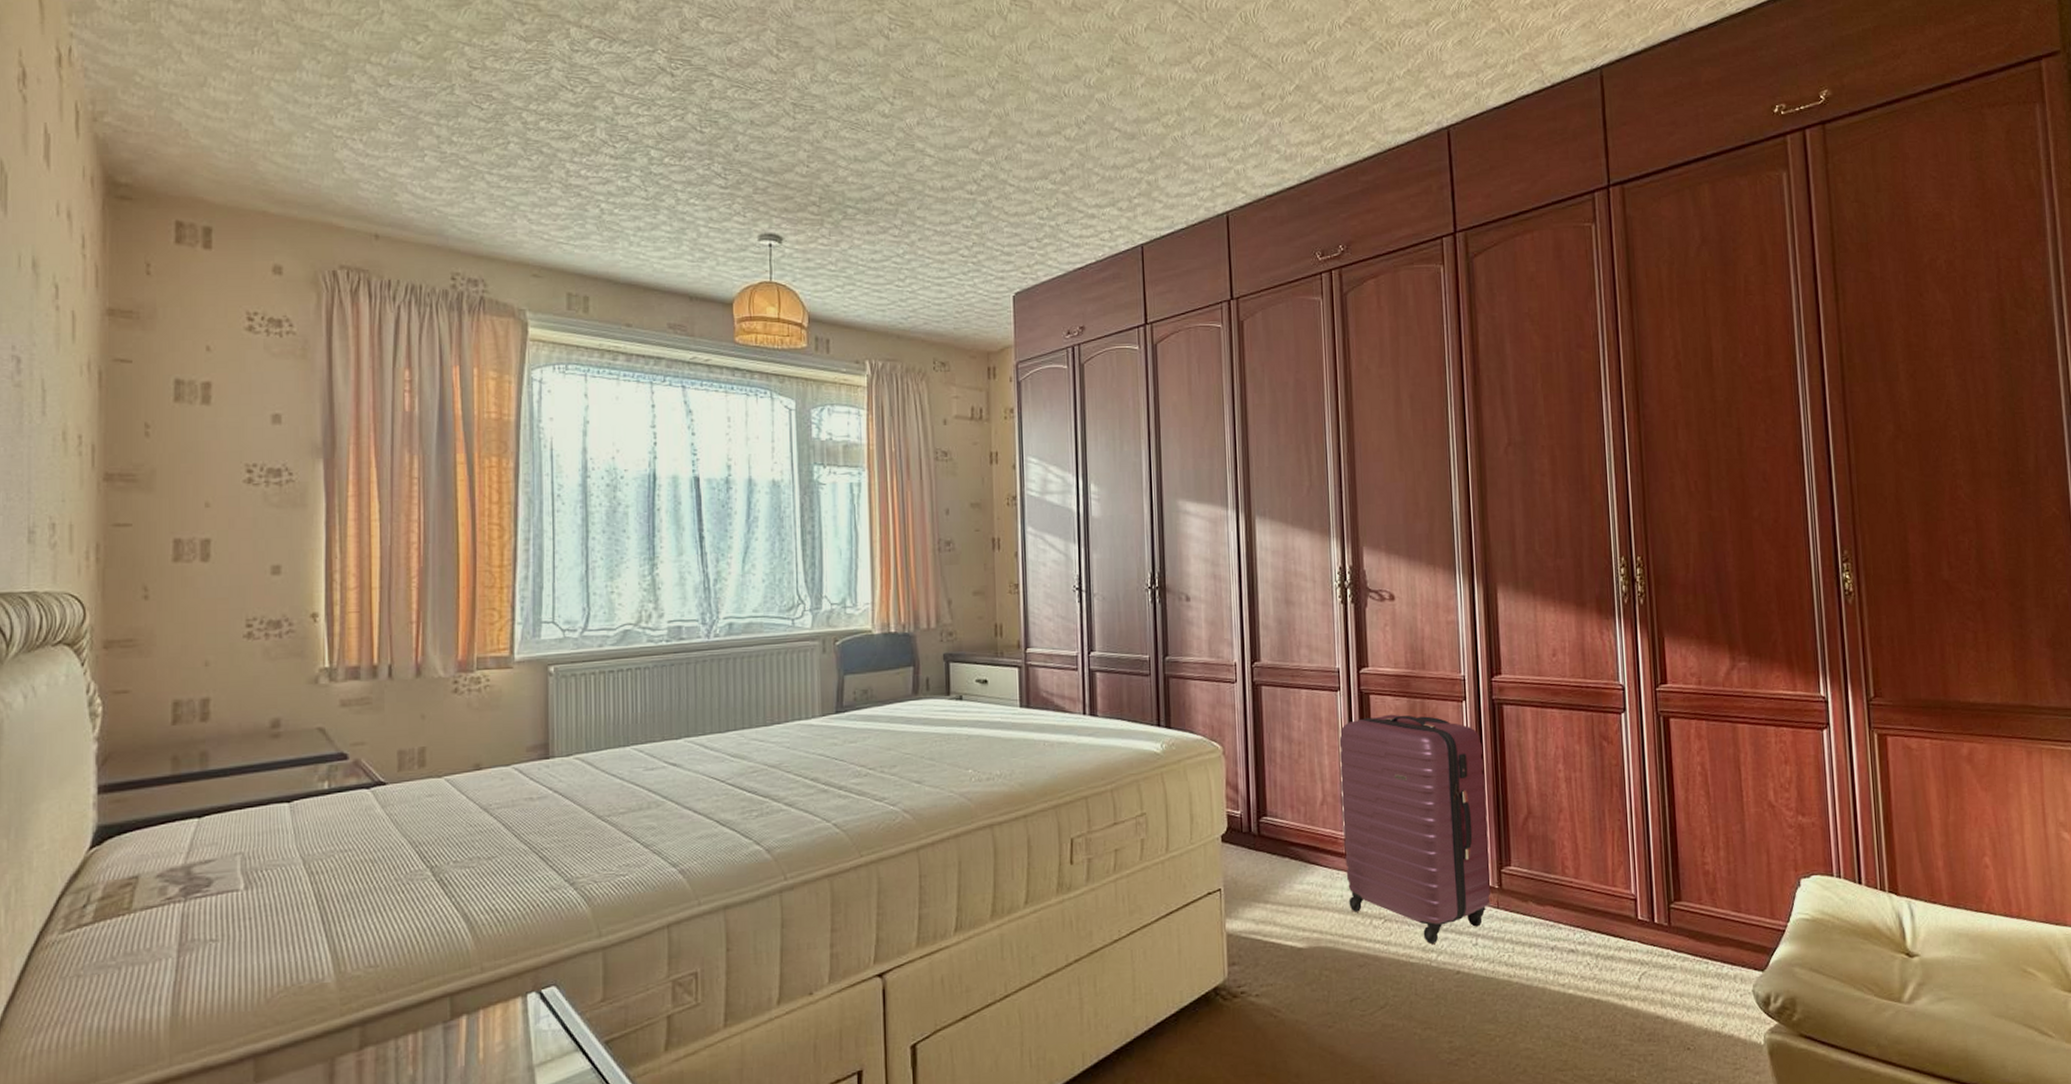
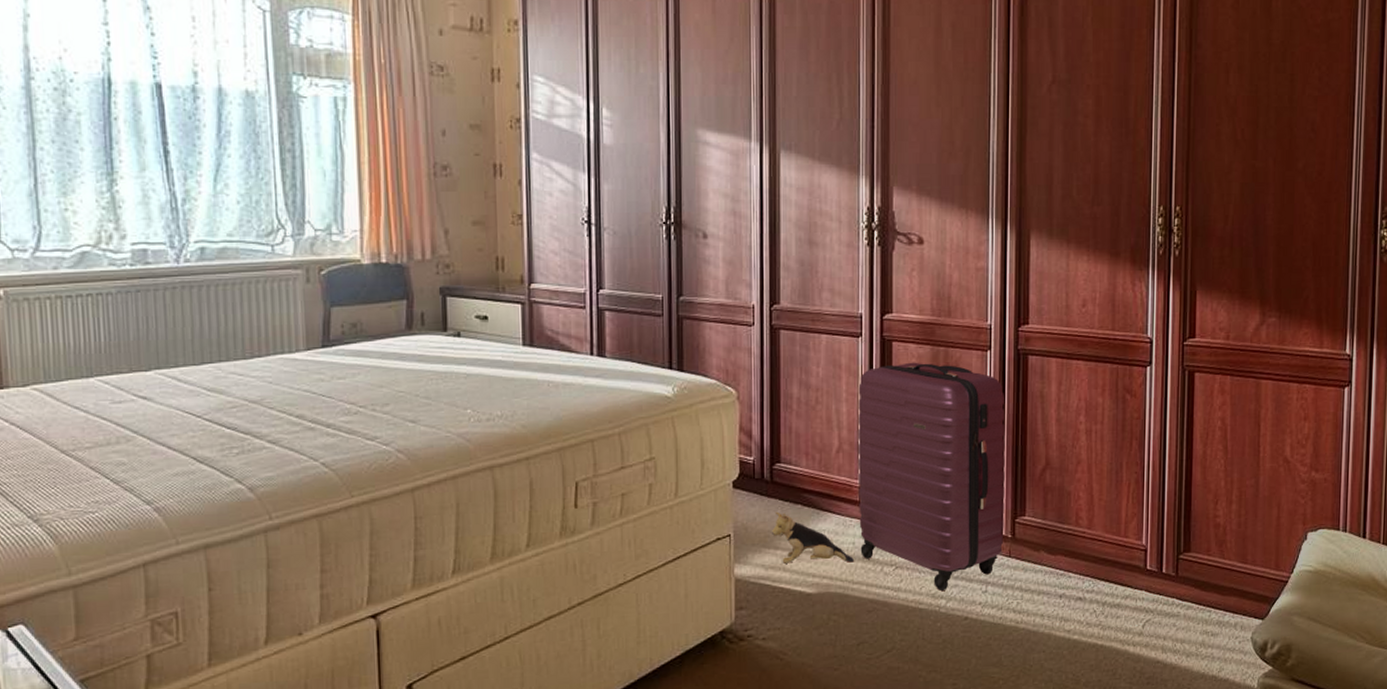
plush toy: none [1261,865,1344,918] -> present [772,511,855,564]

